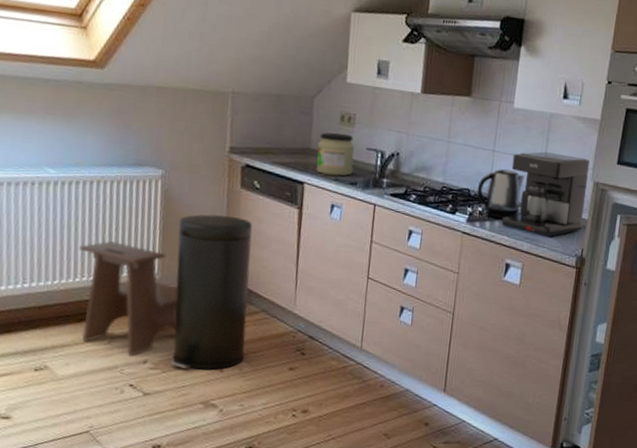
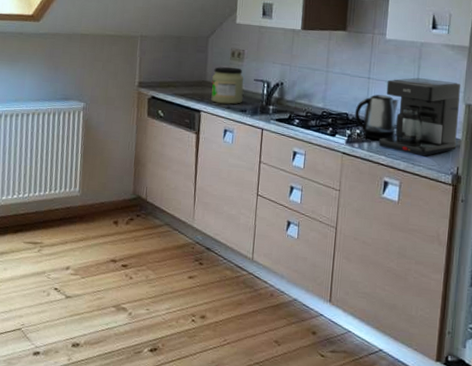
step stool: present [79,241,178,355] -> none [17,163,95,262]
pedal bin: present [169,214,253,371] -> none [87,139,157,277]

